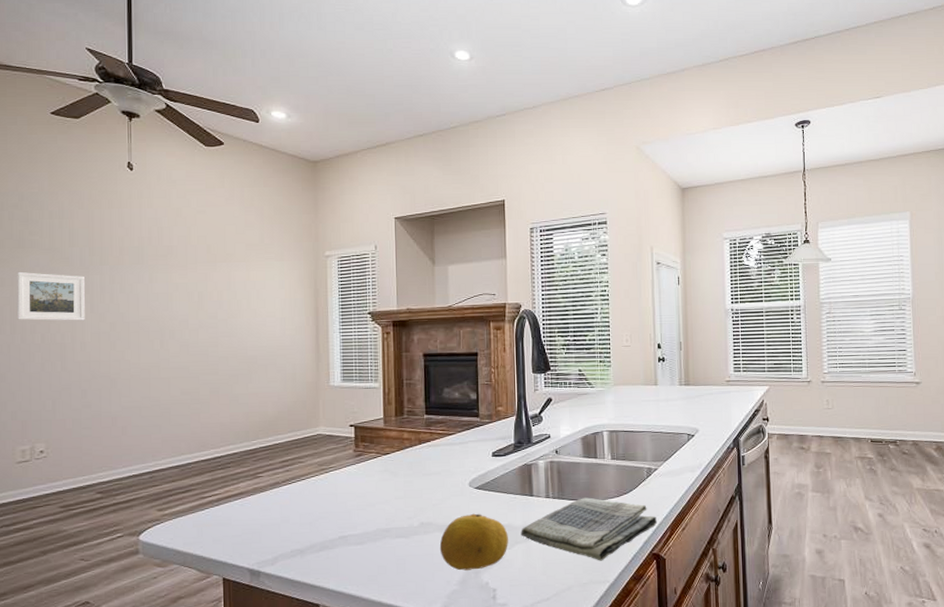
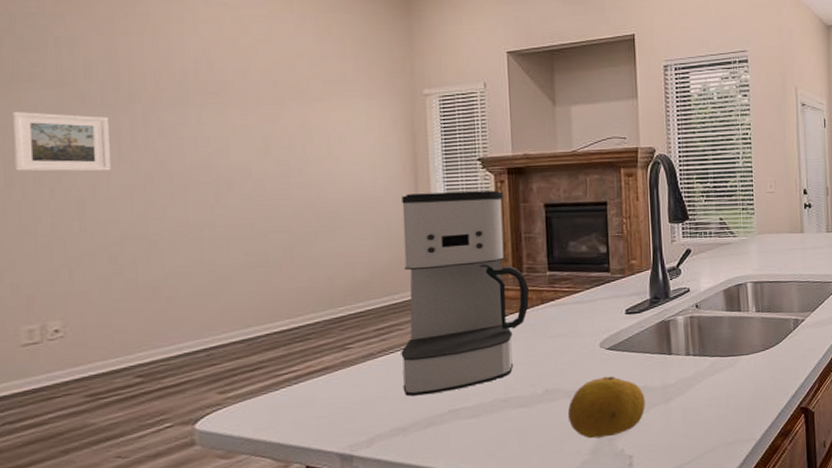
coffee maker: none [301,341,409,522] -> present [401,190,530,397]
dish towel: present [521,497,658,561] -> none [659,353,805,419]

